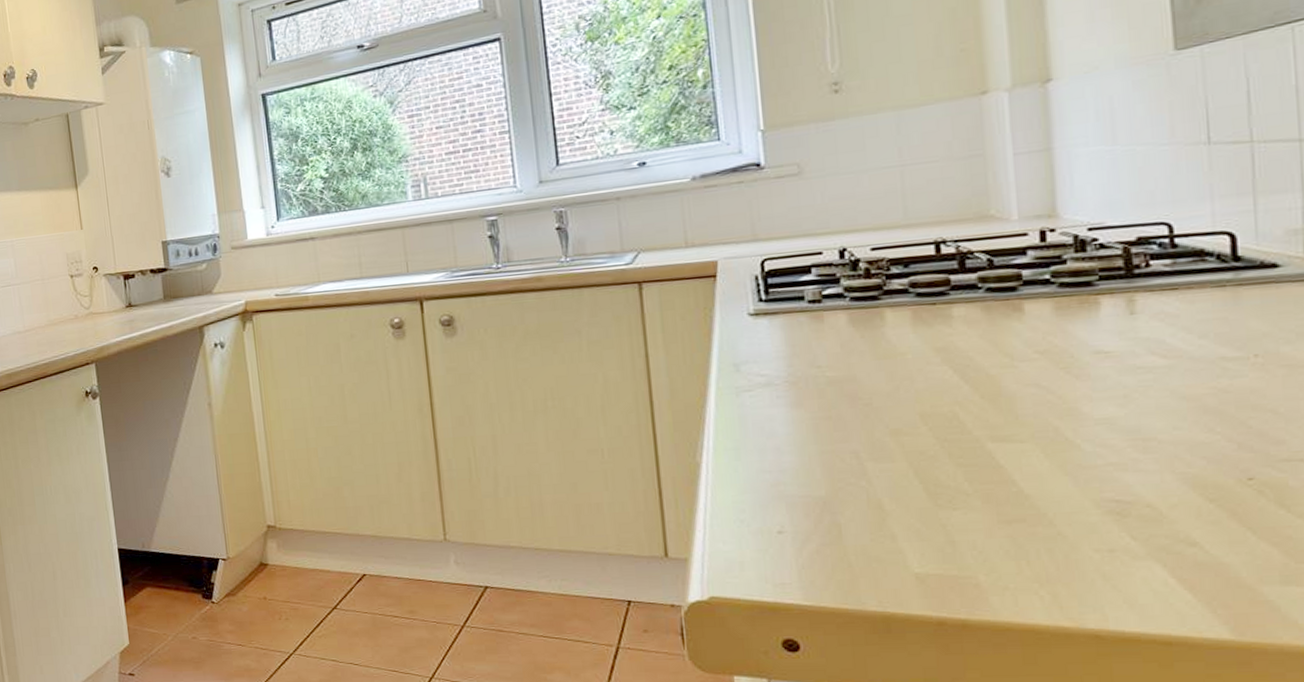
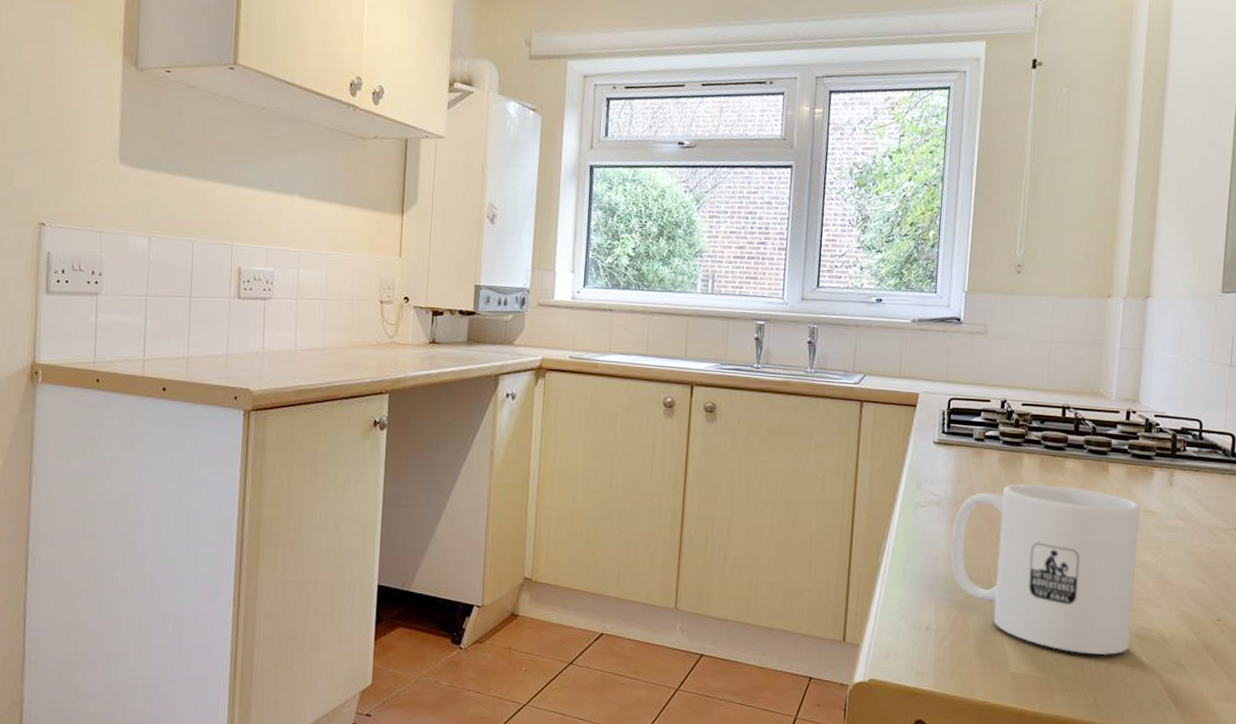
mug: none [794,338,1100,542] -> present [950,483,1140,656]

